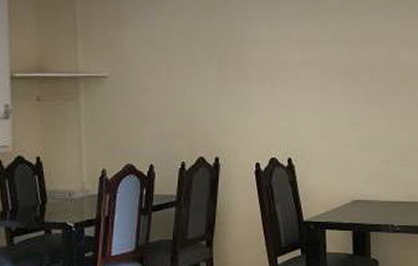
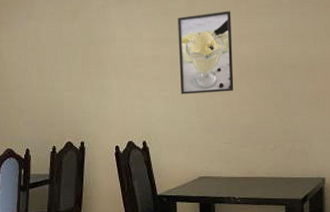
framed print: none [330,12,393,105] -> present [178,11,234,94]

